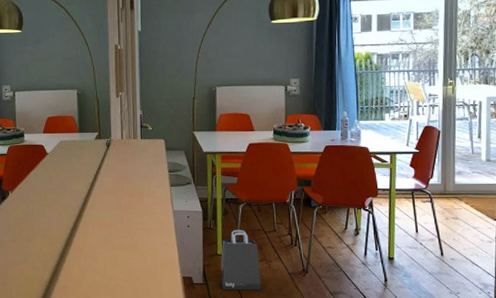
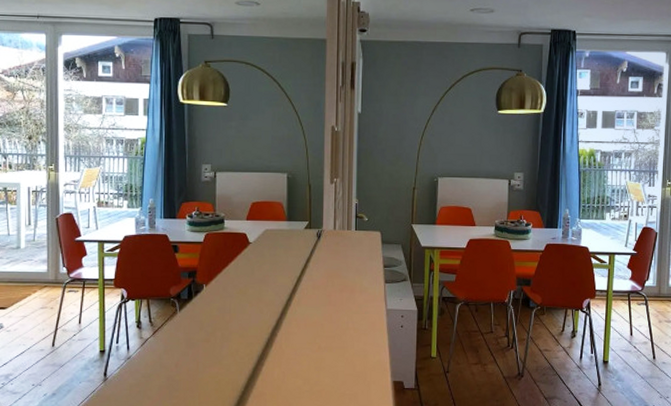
shopping bag: present [219,229,261,291] -> none [432,330,476,396]

